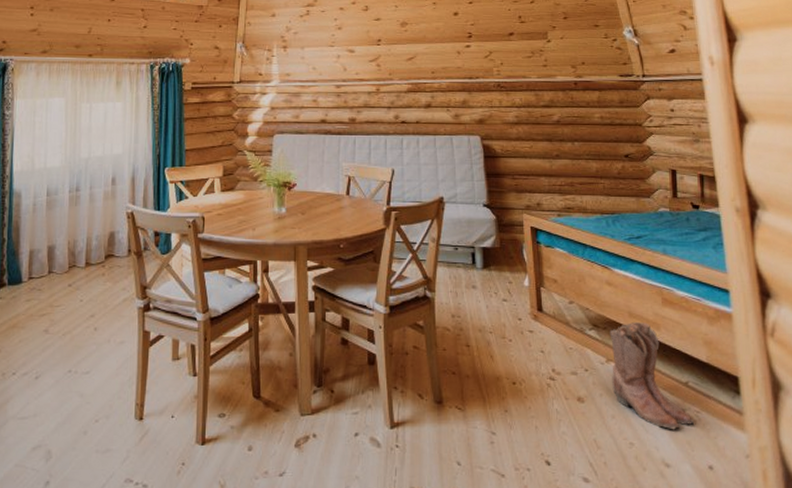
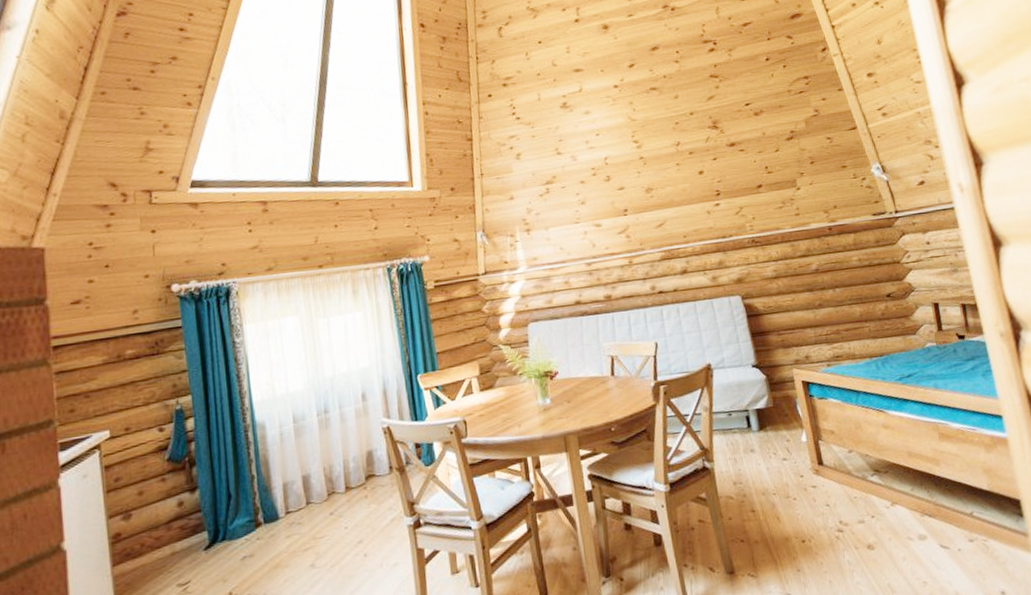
boots: present [609,322,694,430] -> none [891,460,982,562]

